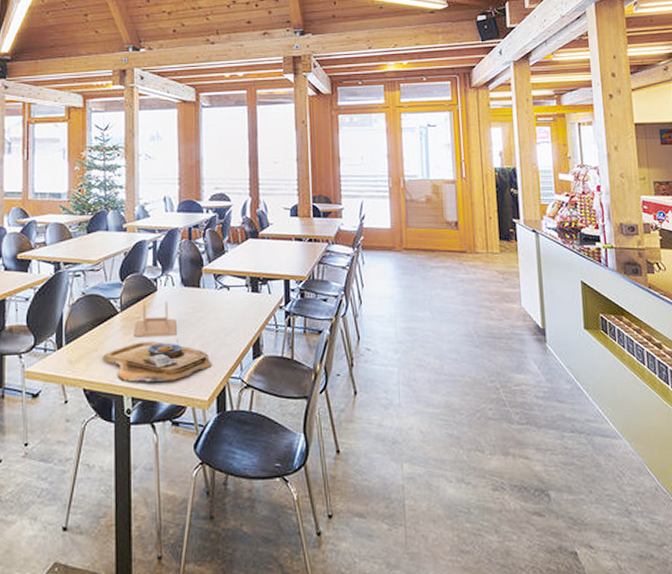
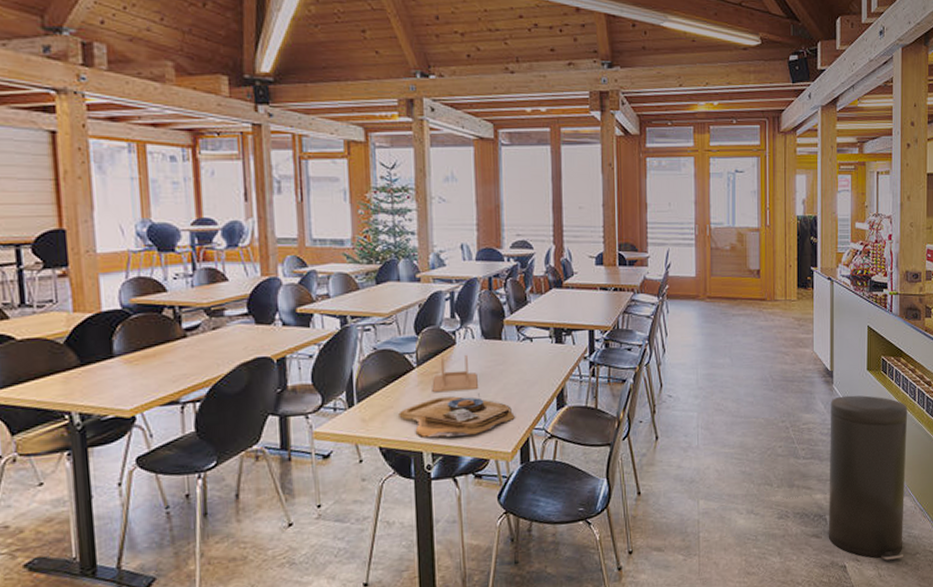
pedal bin: none [545,355,648,550] -> present [828,395,908,560]

